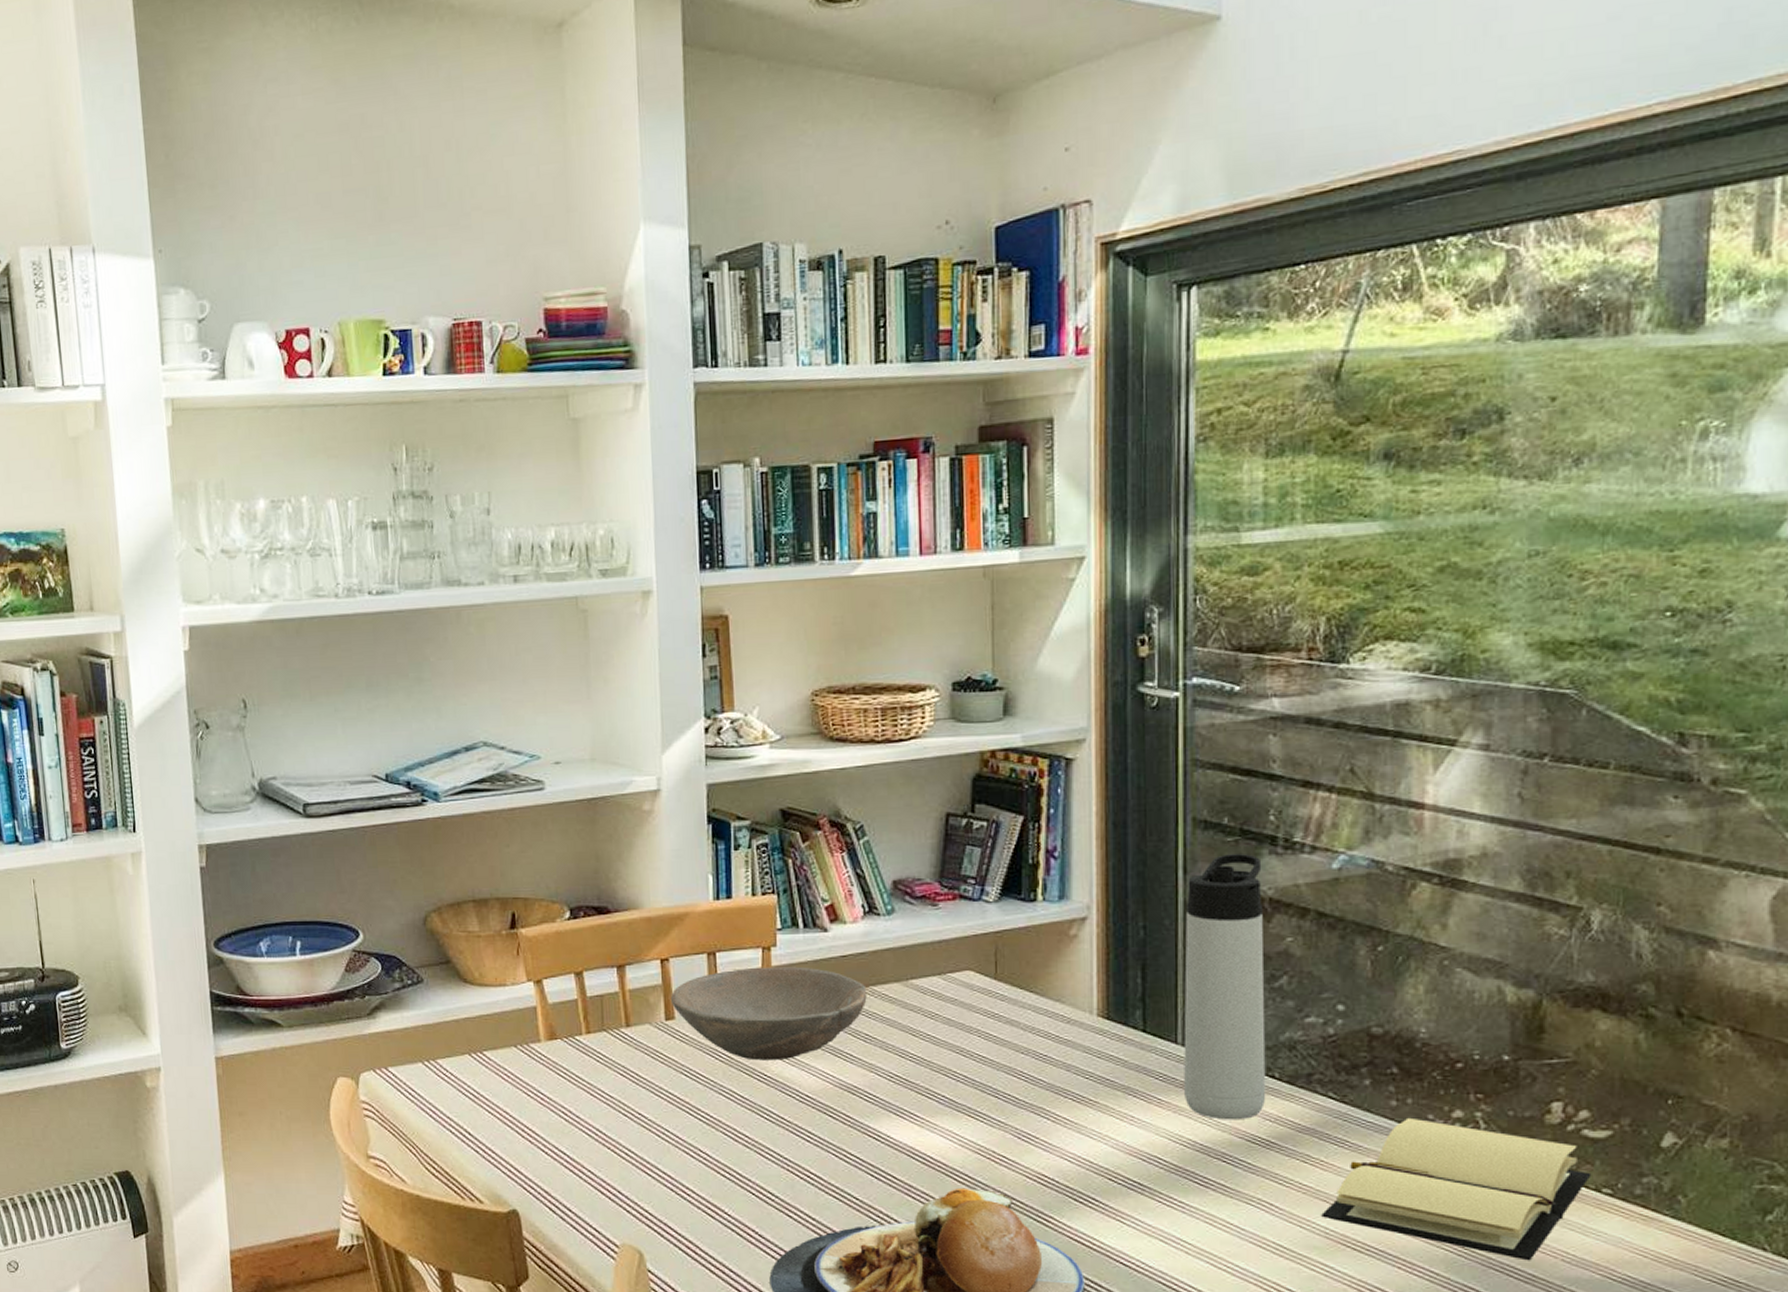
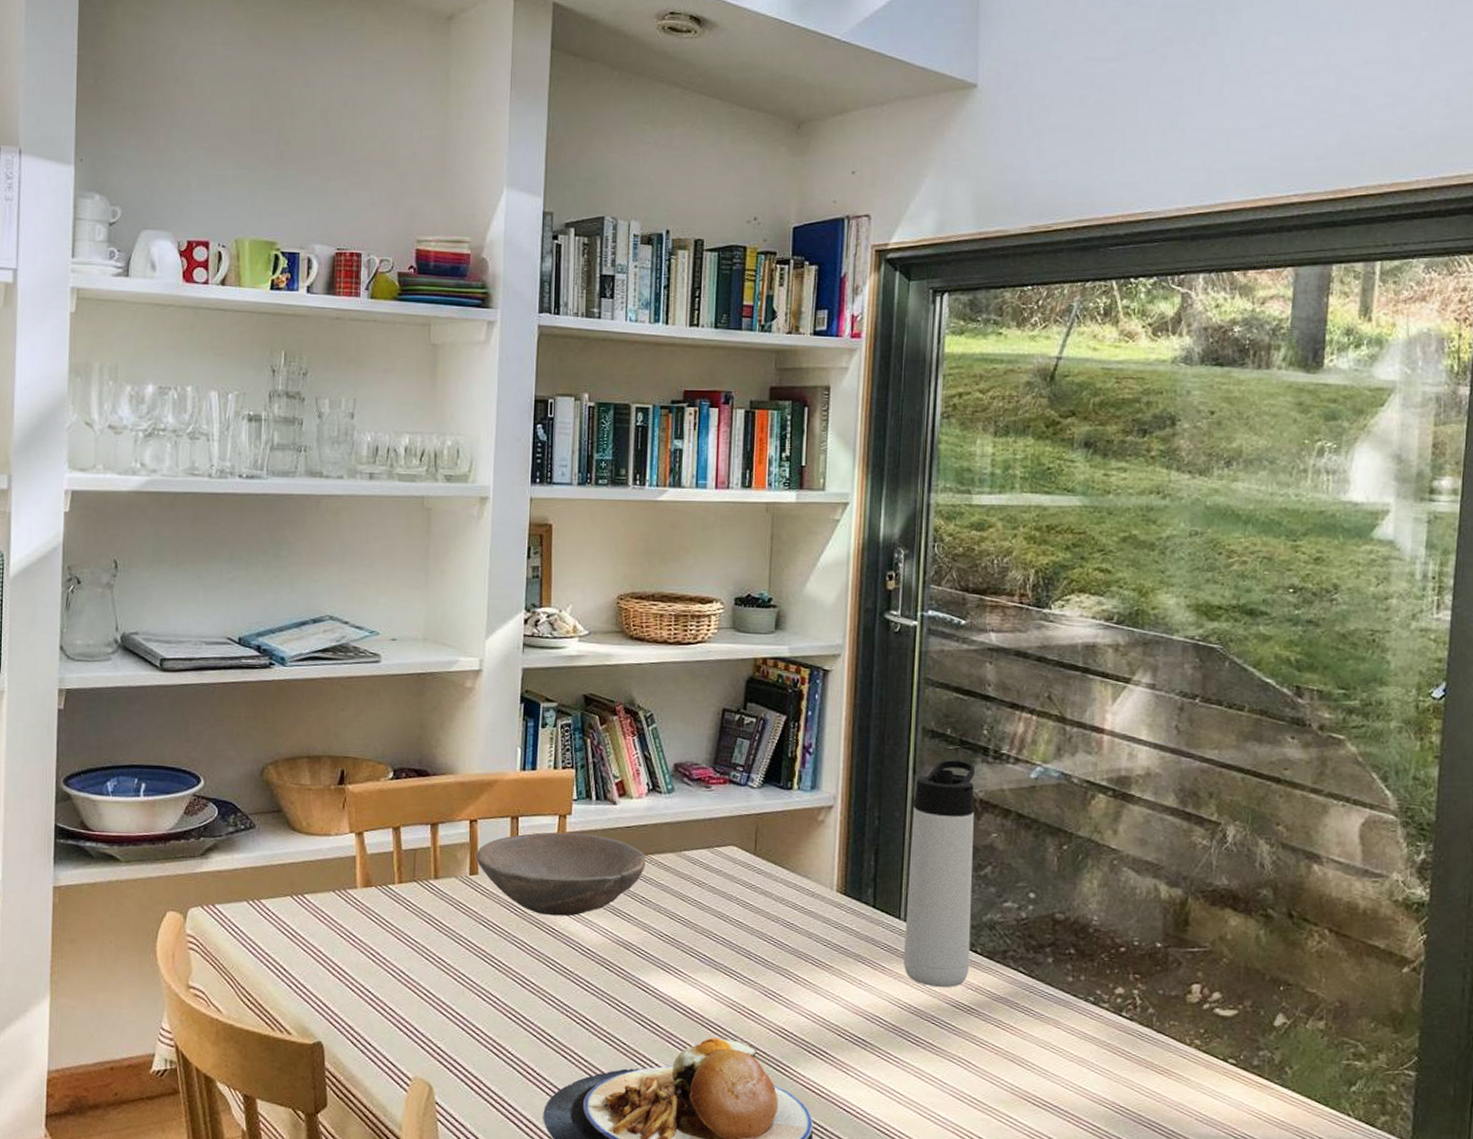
book: present [1321,1117,1592,1261] -> none [1009,992,1221,1119]

